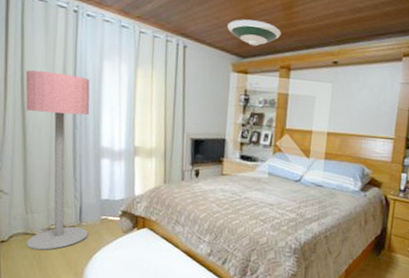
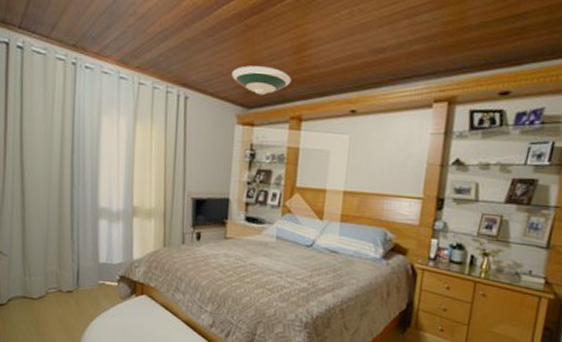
floor lamp: present [26,70,90,250] -> none [24,127,88,315]

